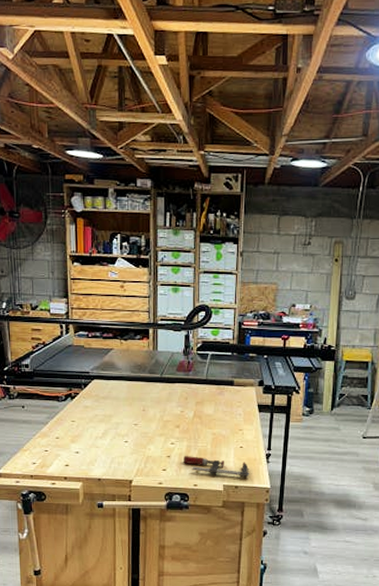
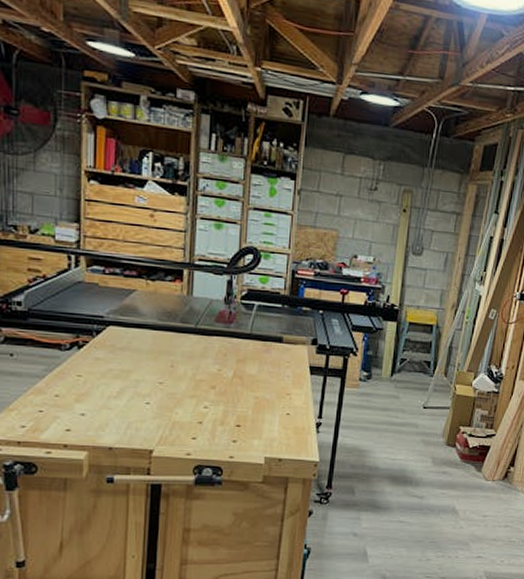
clamp: present [183,456,250,476] -> none [217,422,296,448]

